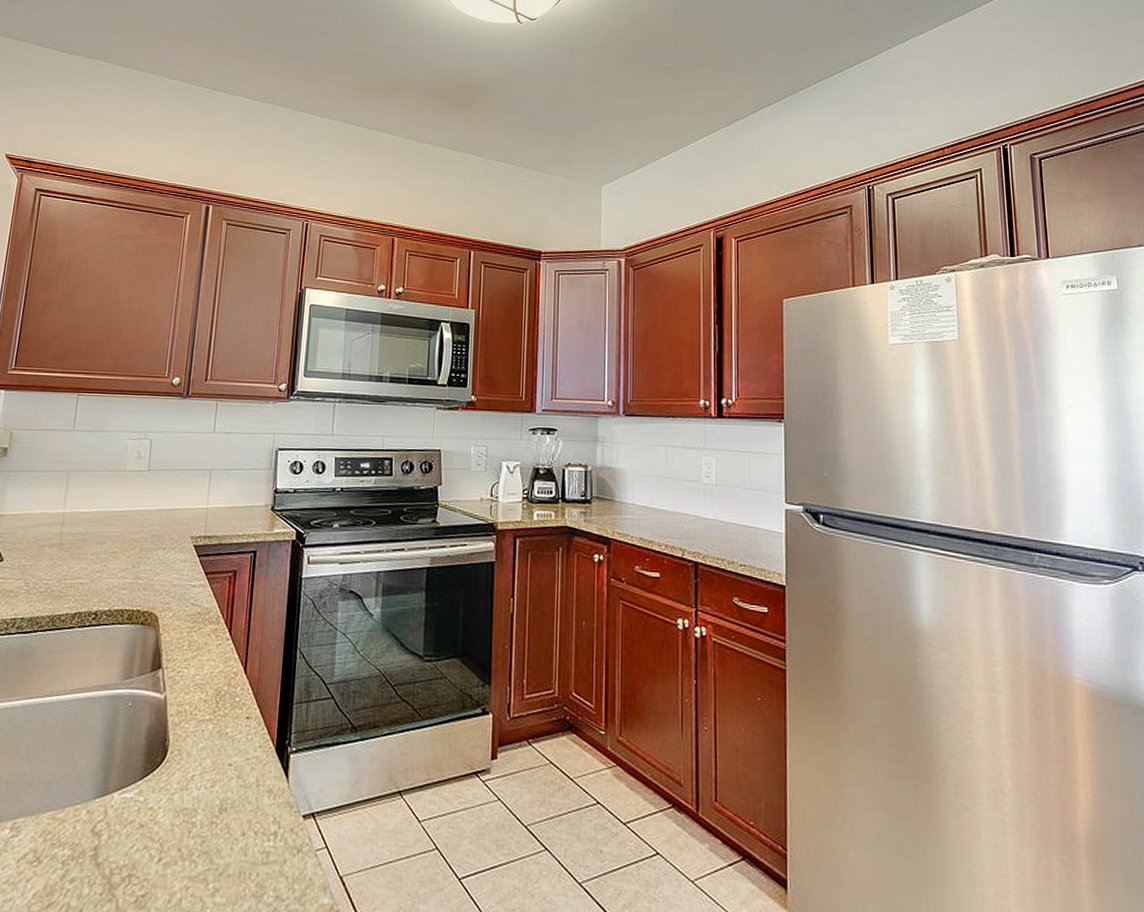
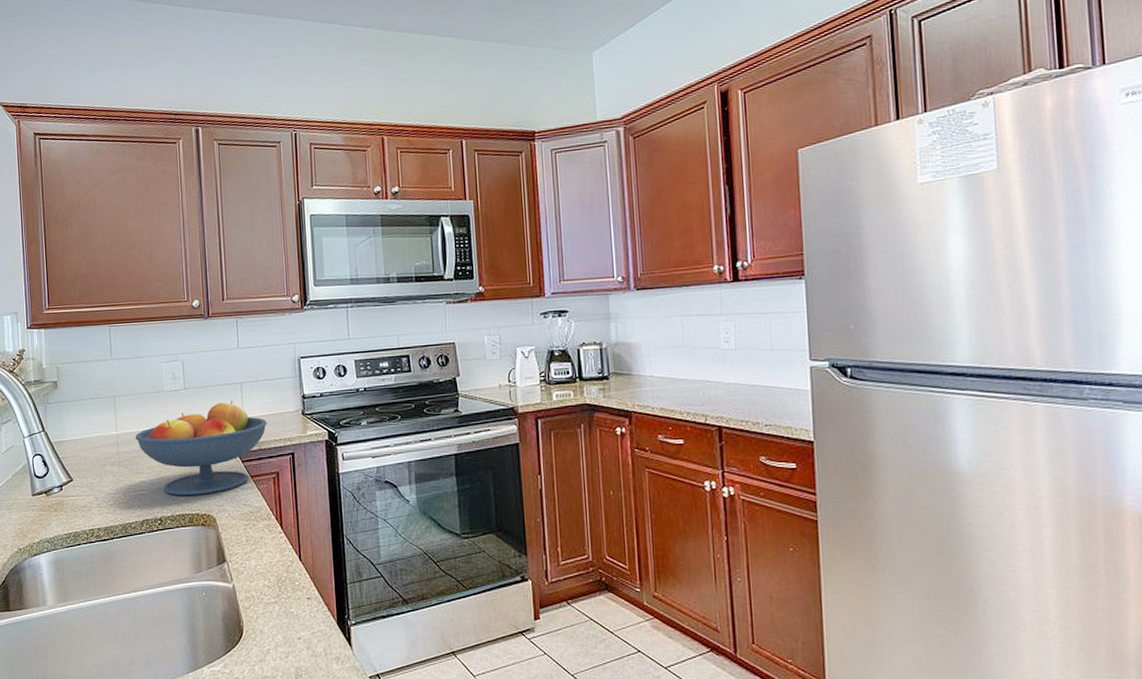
fruit bowl: none [83,488,233,589] -> present [135,401,268,495]

